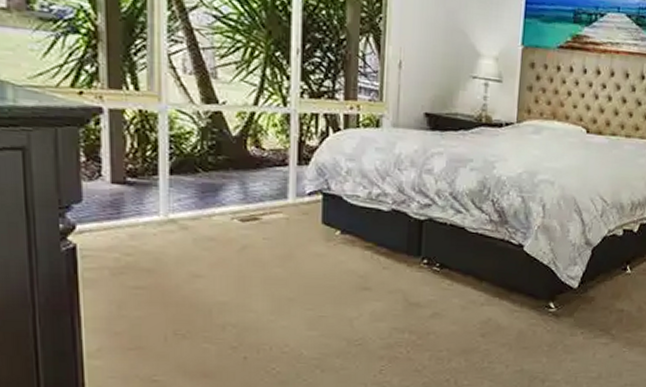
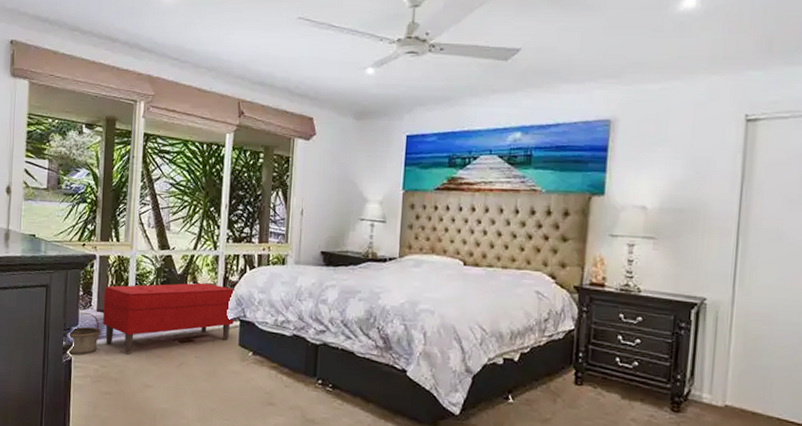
basket: none [67,185,121,241] -> present [67,312,102,355]
bench: none [120,147,315,237] -> present [103,282,235,353]

